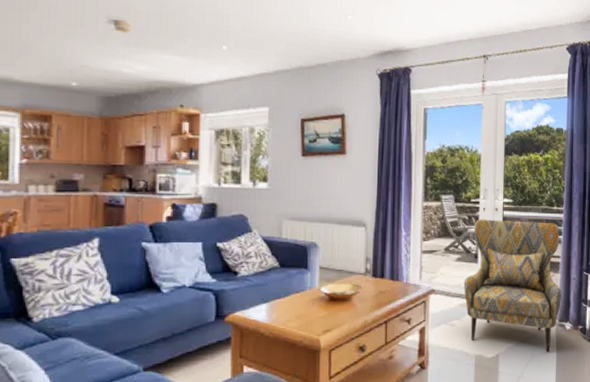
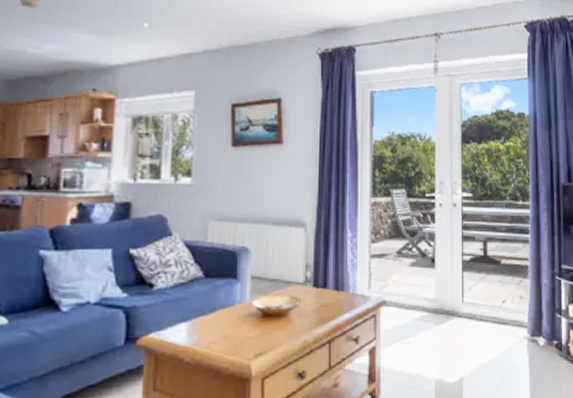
armchair: present [464,219,562,352] -> none [420,216,532,373]

